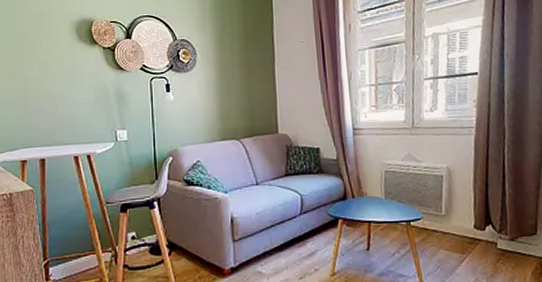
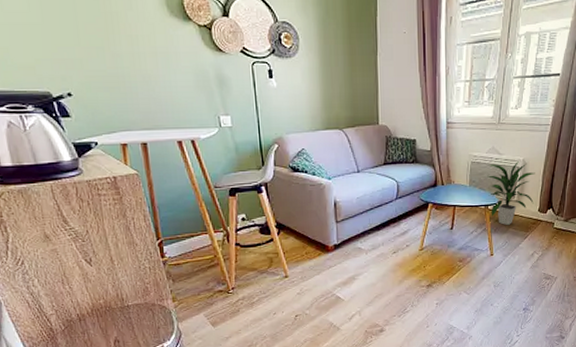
indoor plant: none [405,169,467,246] -> present [487,161,535,226]

